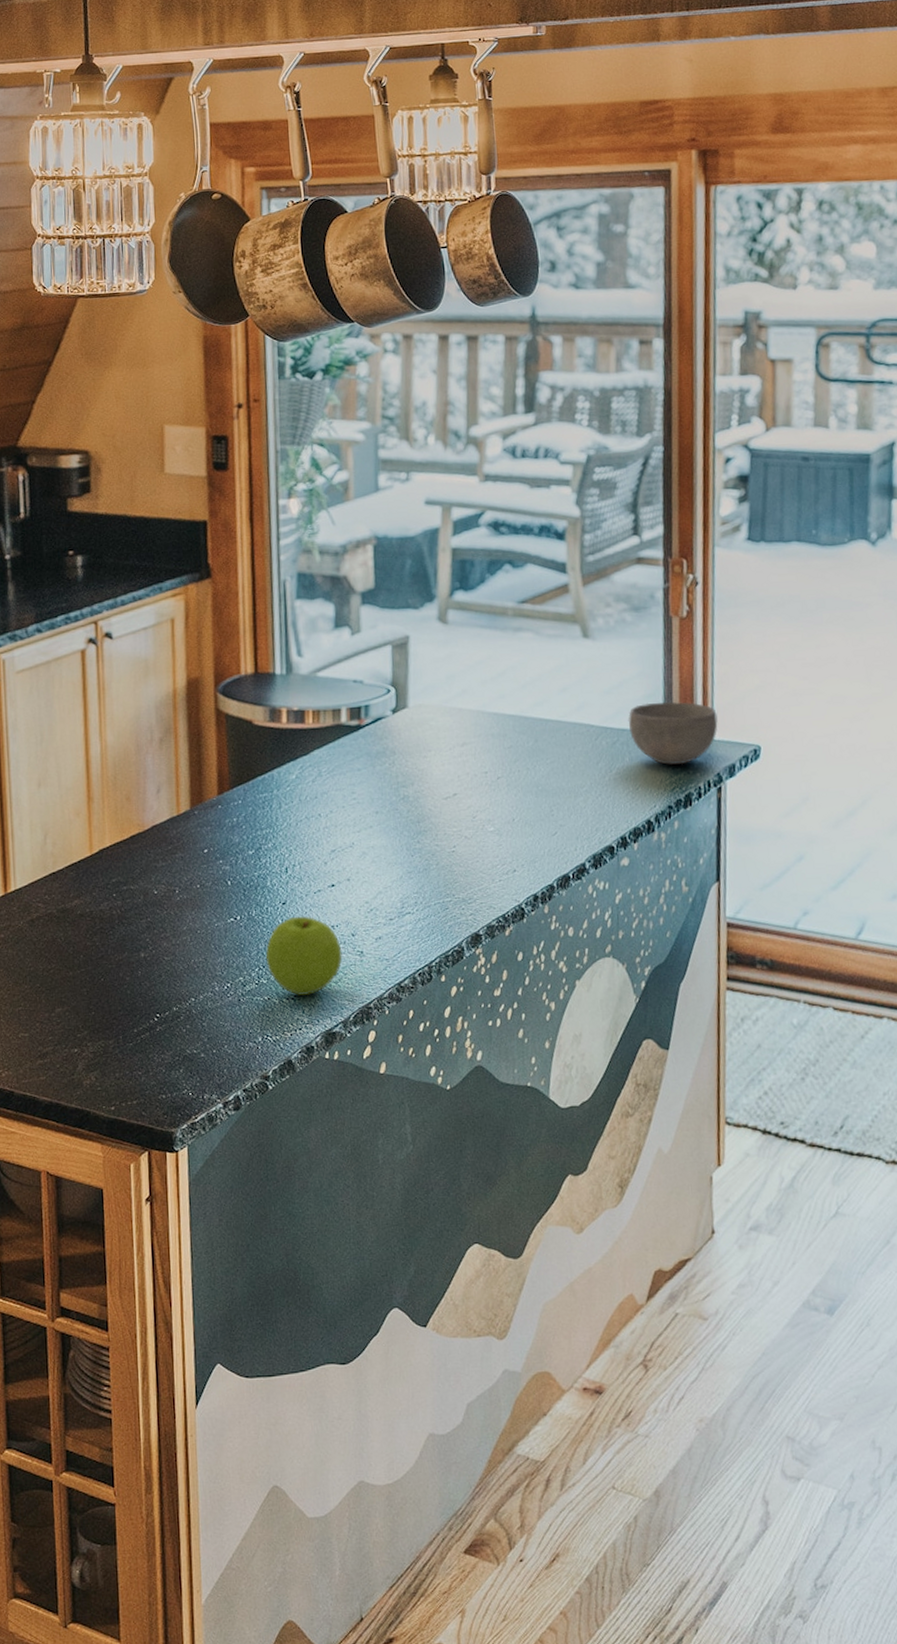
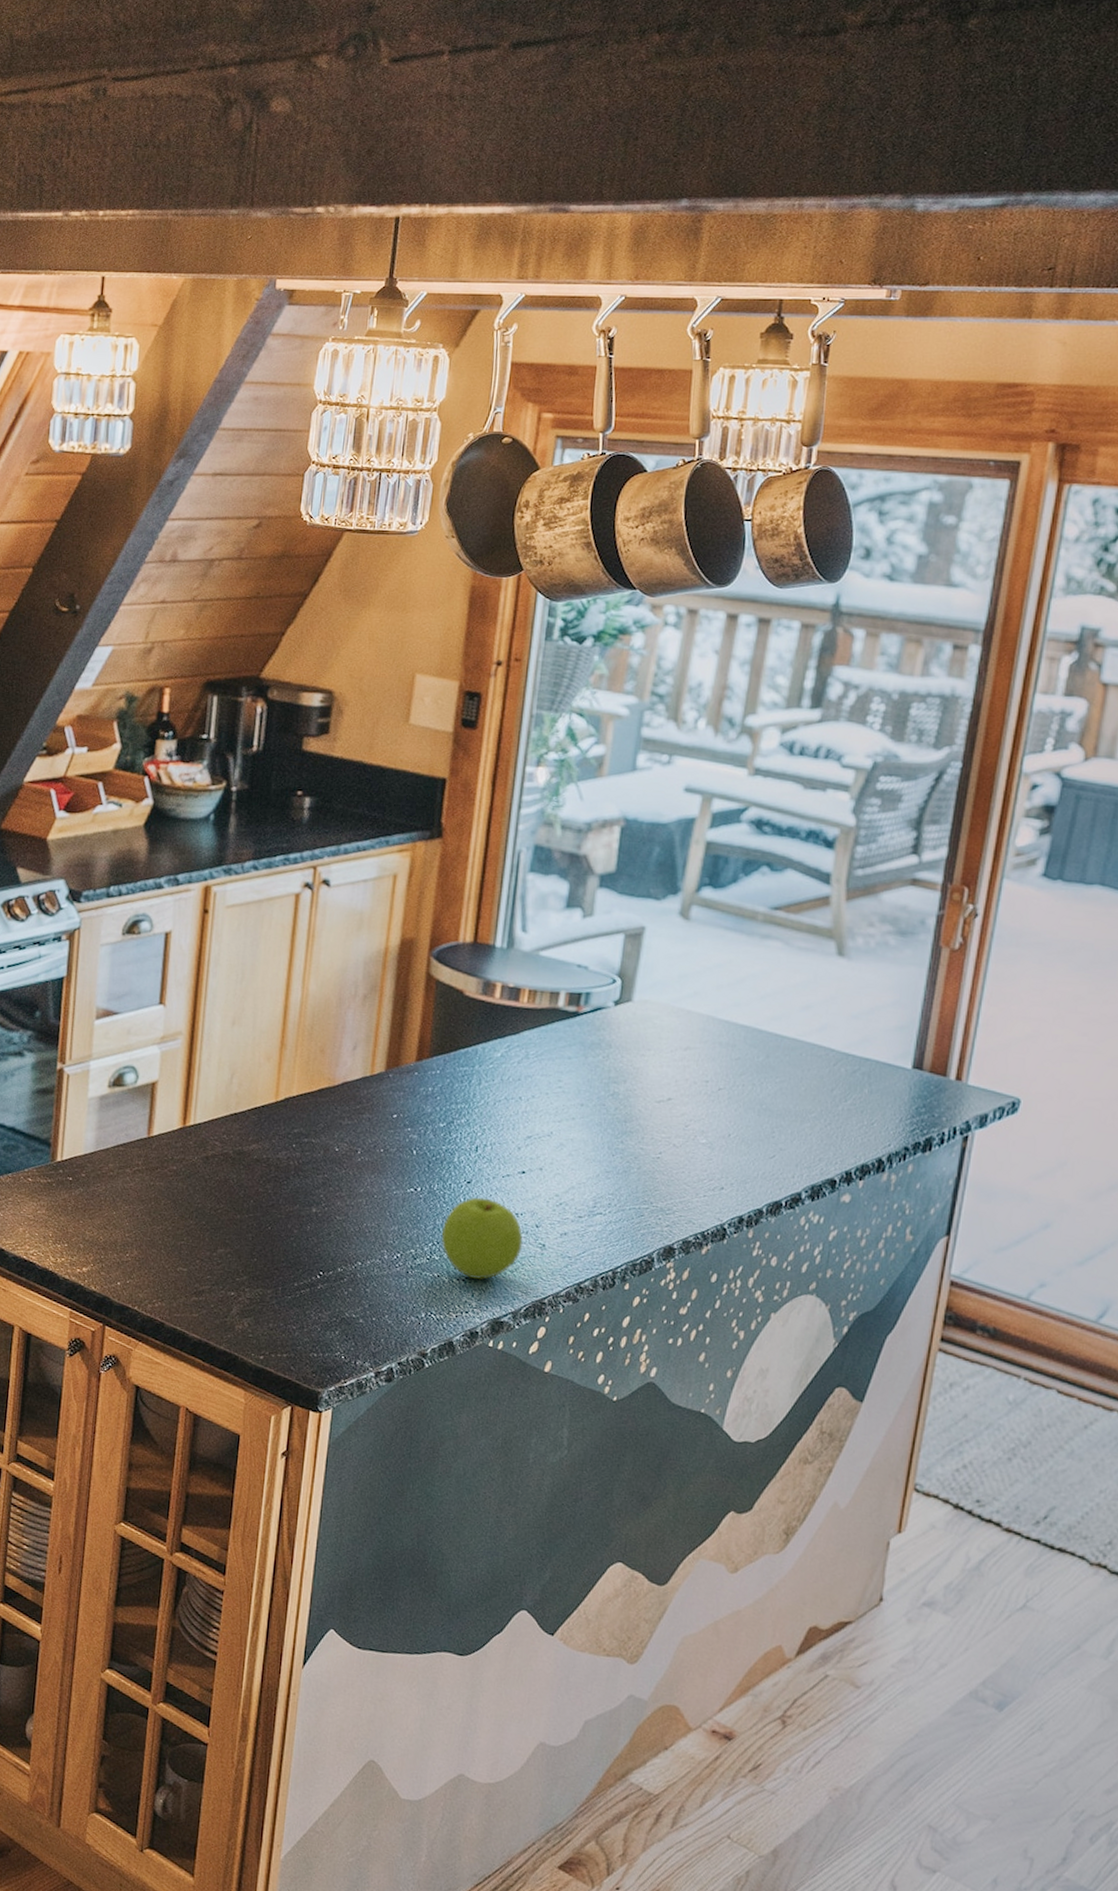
bowl: present [628,701,718,765] -> none [873,1034,976,1106]

